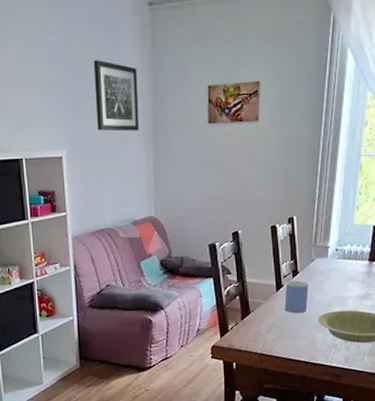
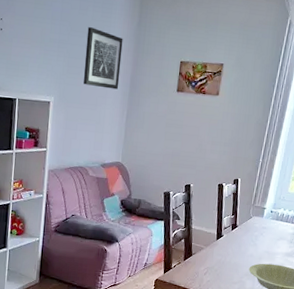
mug: present [284,280,309,314] -> none [222,232,245,262]

